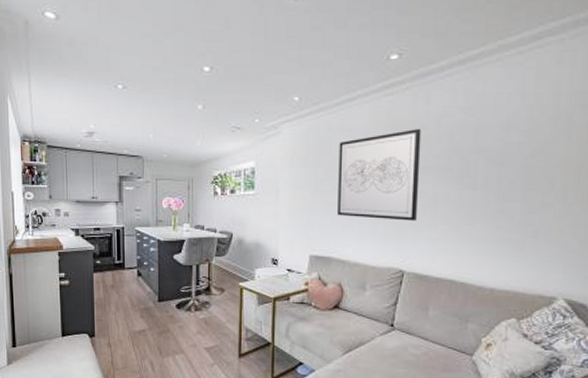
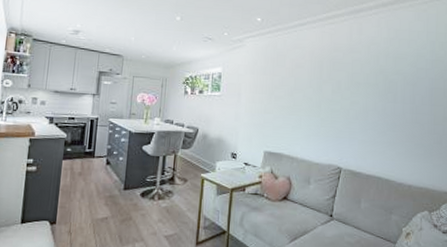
wall art: present [337,128,422,221] -> none [289,51,356,126]

